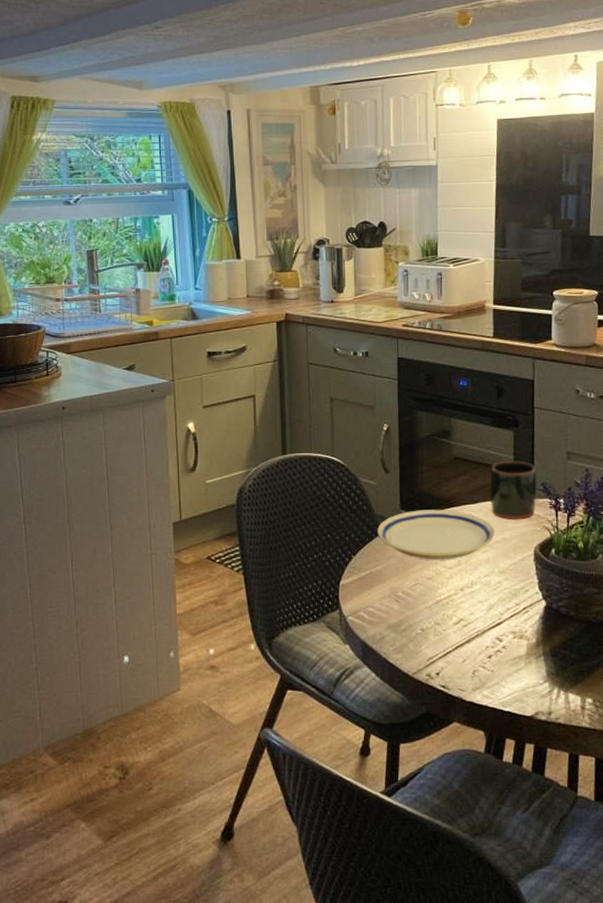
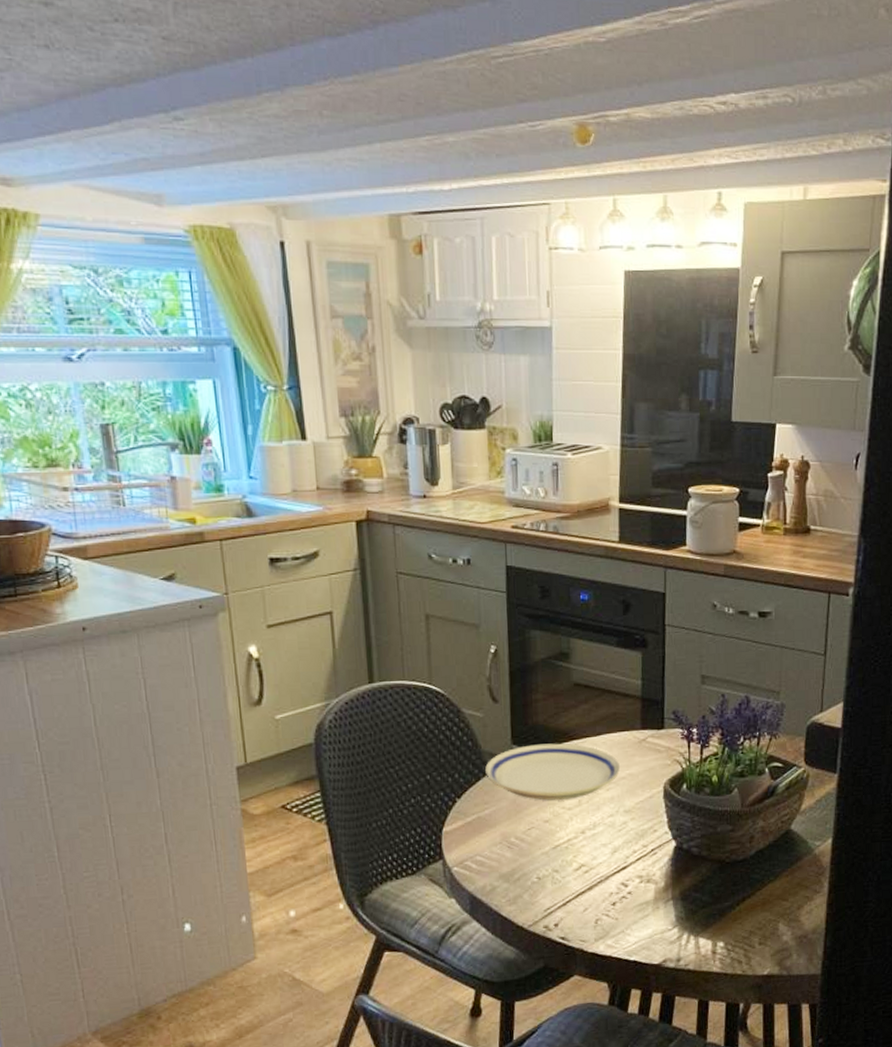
mug: present [489,461,538,520] -> none [614,686,669,753]

